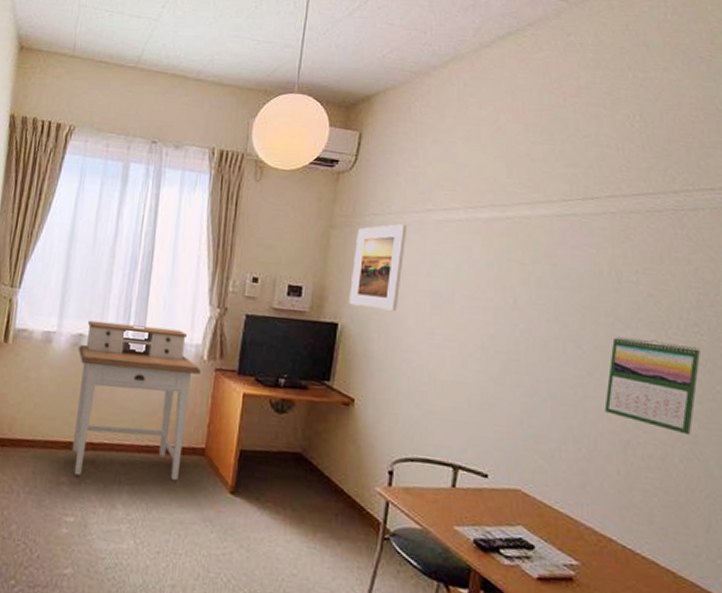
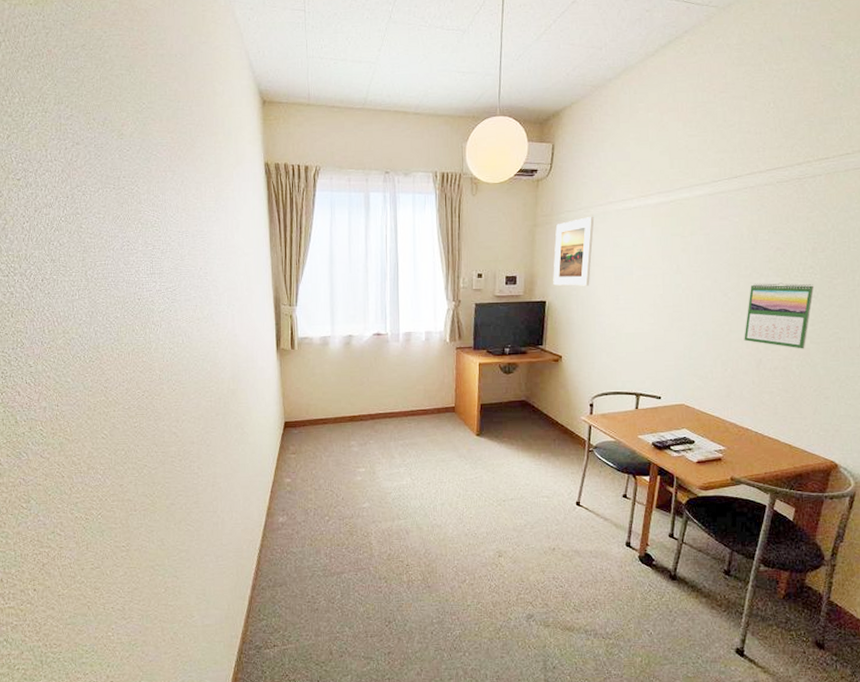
desk: present [71,320,201,481] -> none [349,322,445,439]

